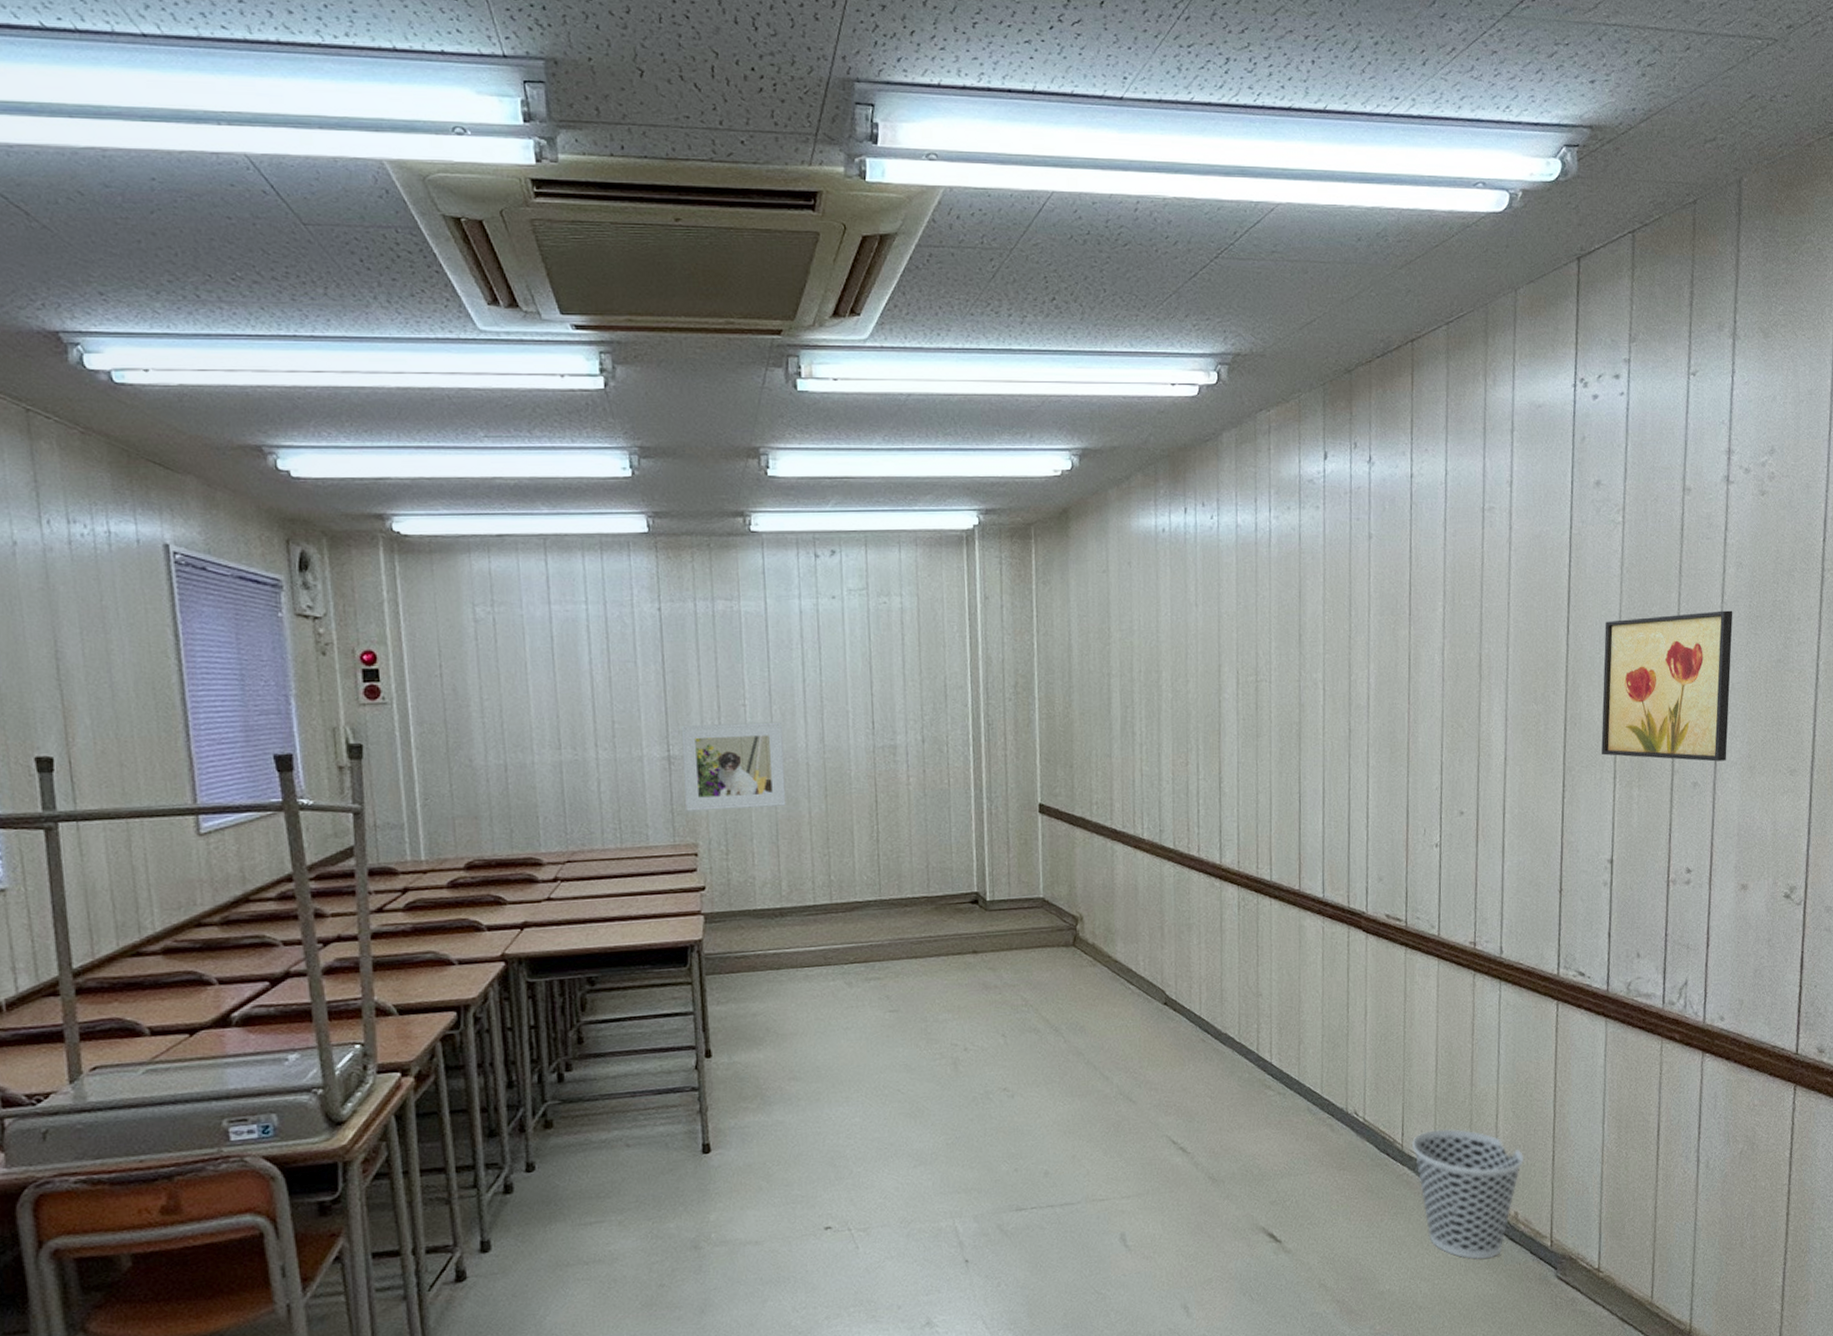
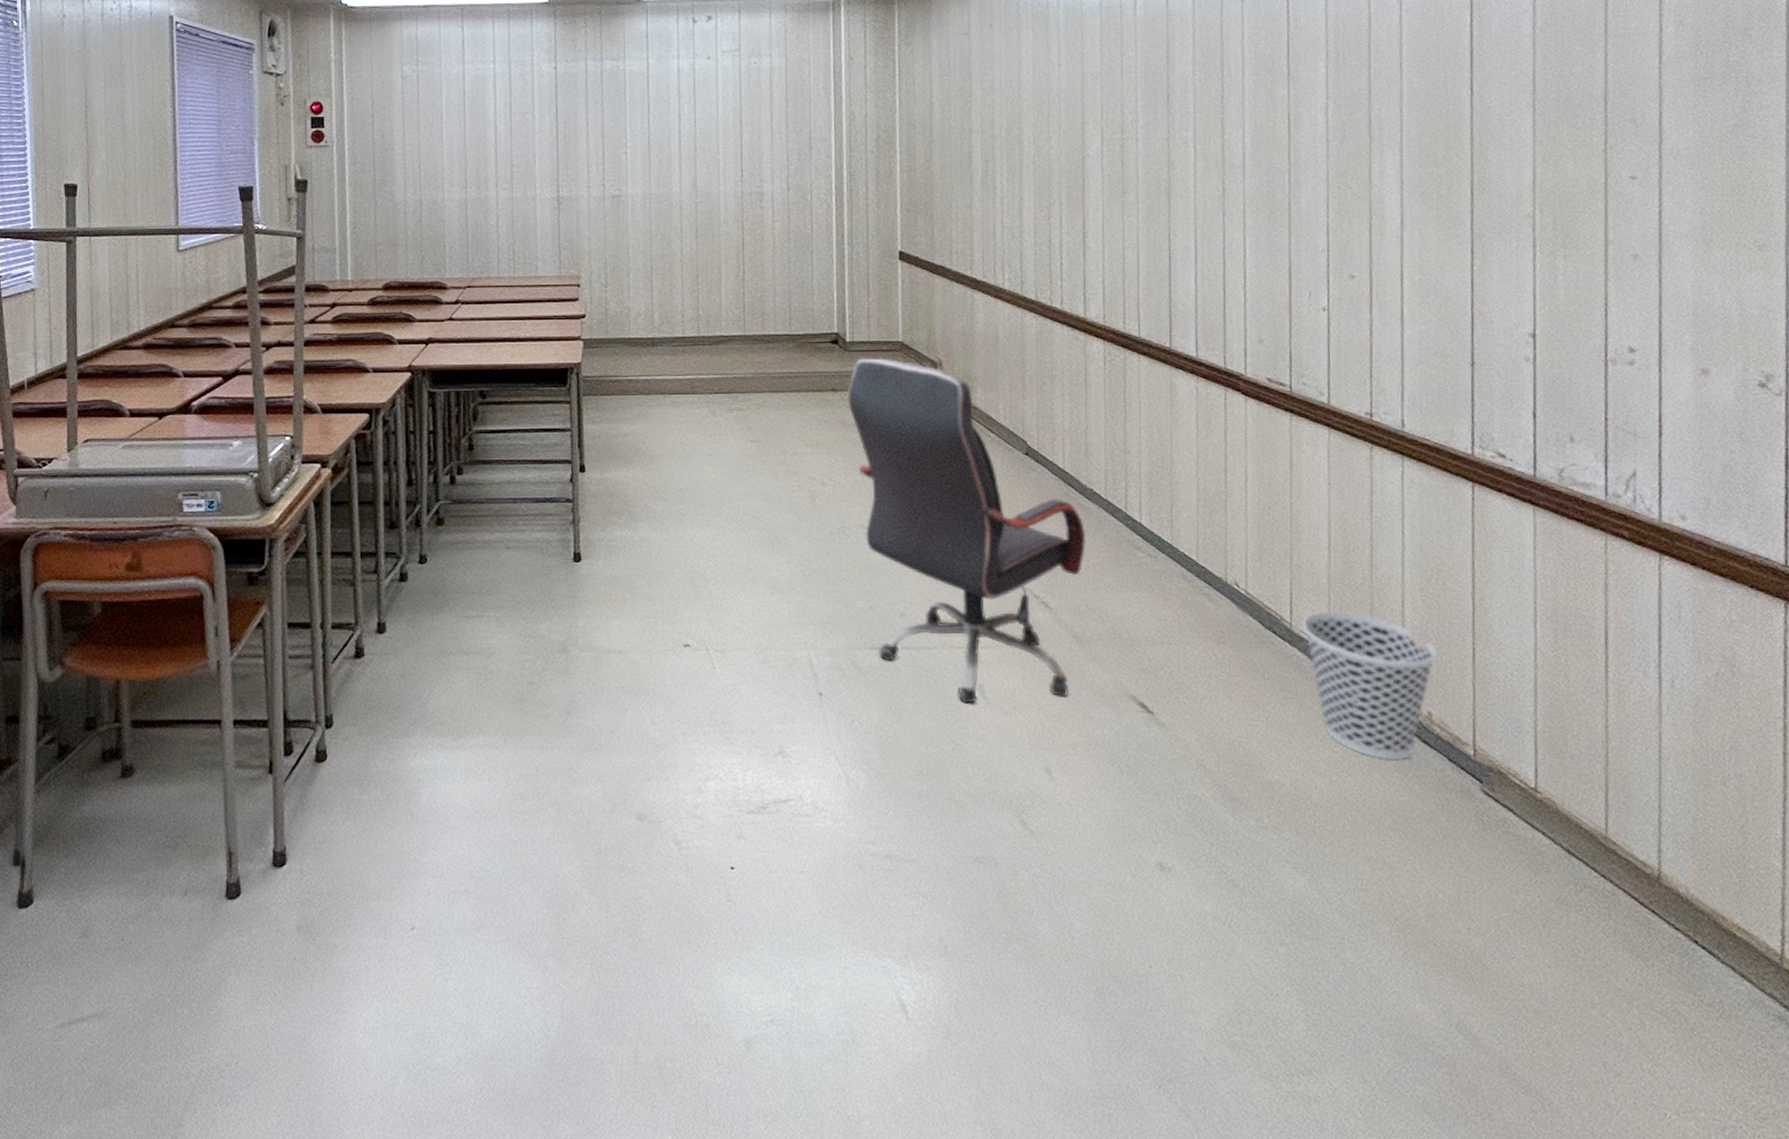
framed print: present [681,721,786,812] -> none [570,168,661,246]
office chair: none [988,915,1221,1254] -> present [847,358,1087,704]
wall art: present [1601,610,1733,762] -> none [1516,71,1675,233]

